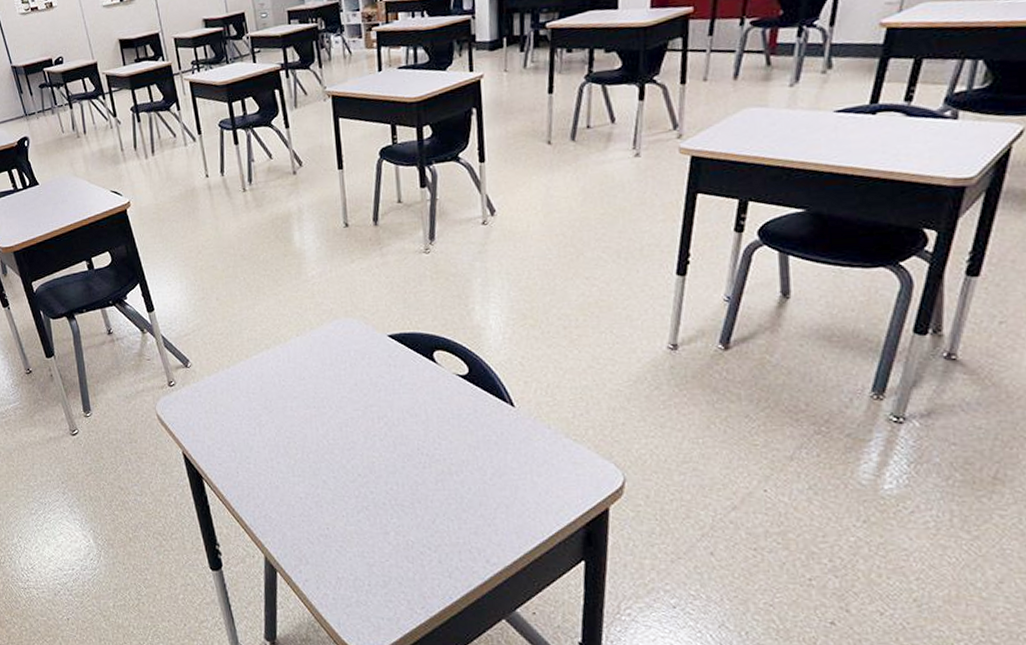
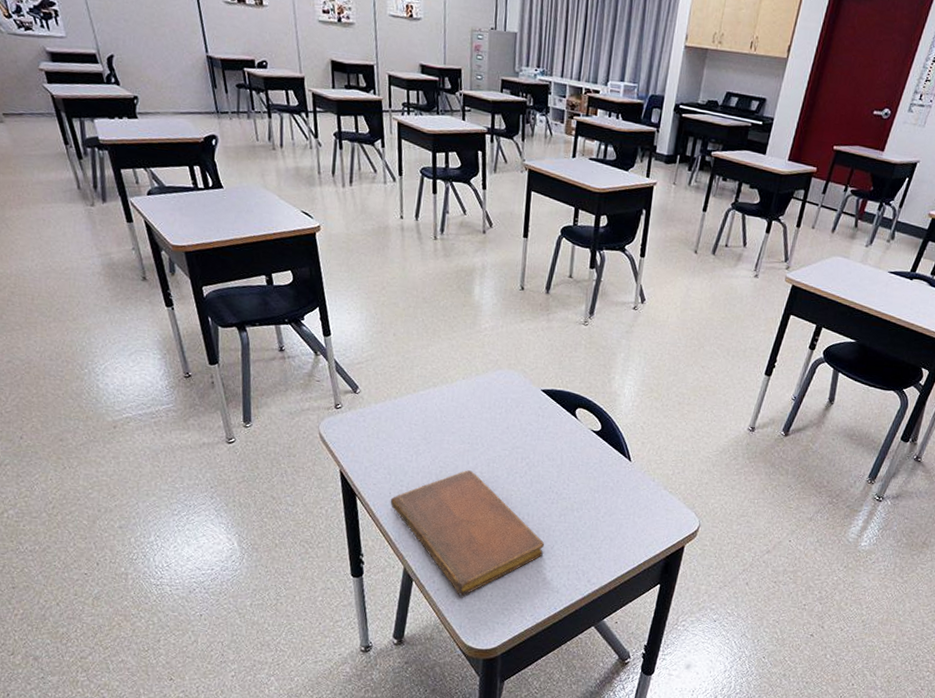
notebook: none [239,438,424,587] -> present [390,470,545,596]

